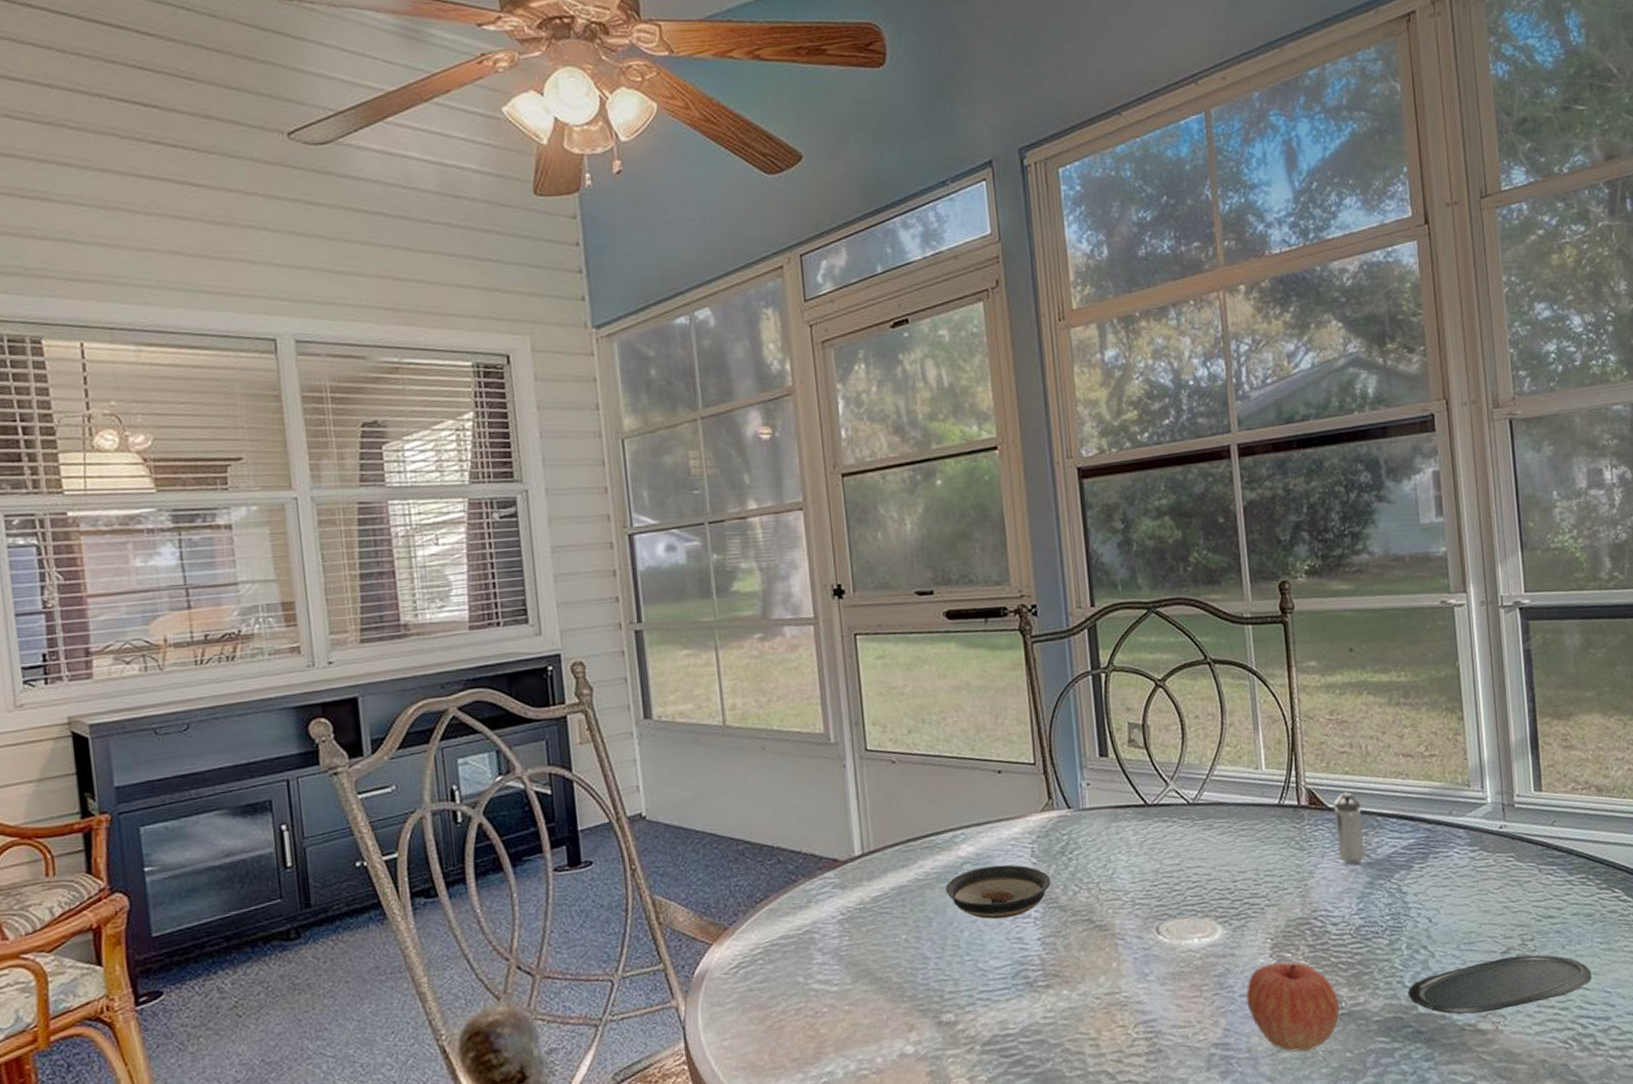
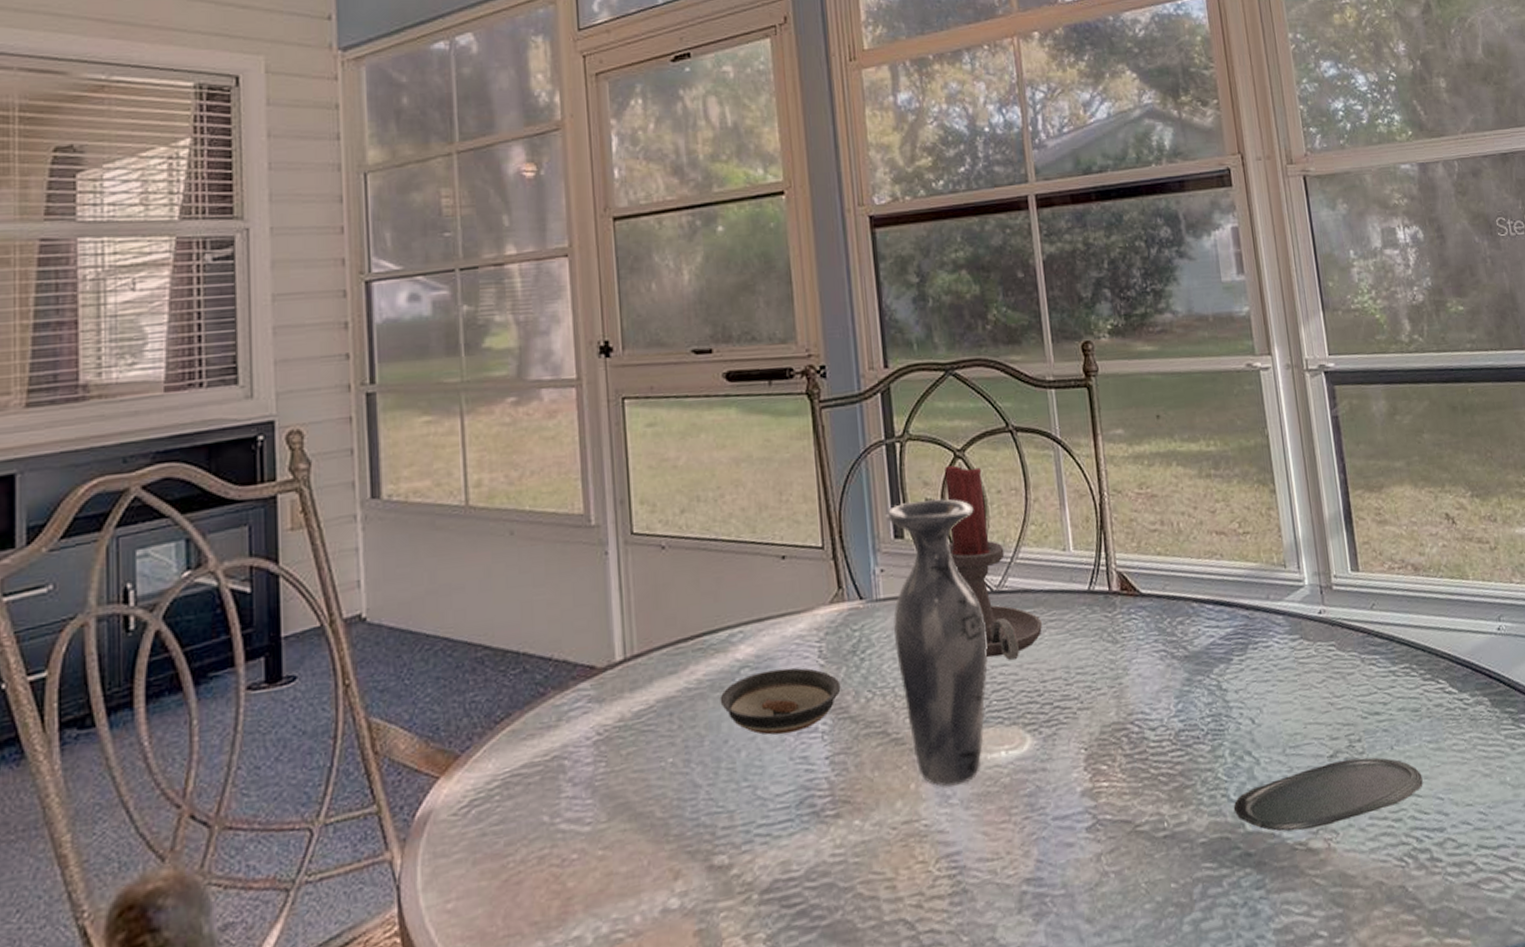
vase: none [1091,723,1184,966] -> present [885,499,988,787]
candle holder: none [1146,692,1234,862] -> present [945,463,1042,660]
apple: present [1246,962,1340,1052] -> none [1059,776,1162,886]
shaker: present [1333,792,1365,865] -> none [1146,575,1182,659]

